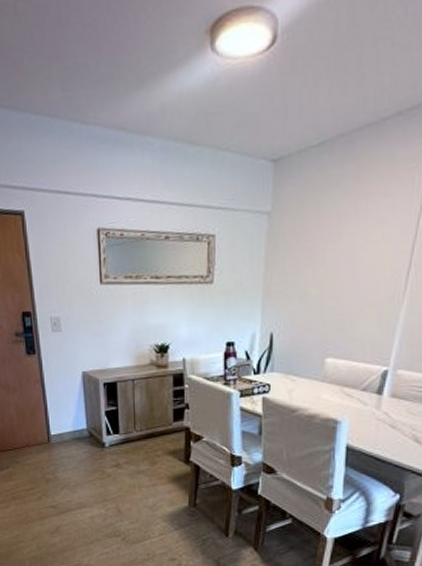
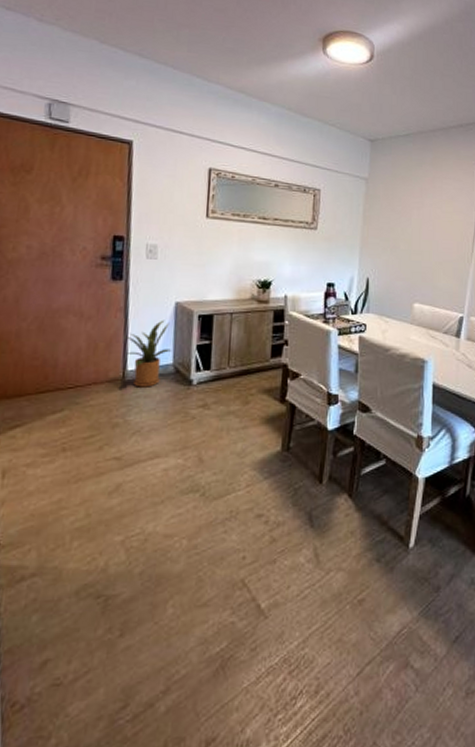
house plant: none [45,389,85,449] -> present [125,320,172,387]

